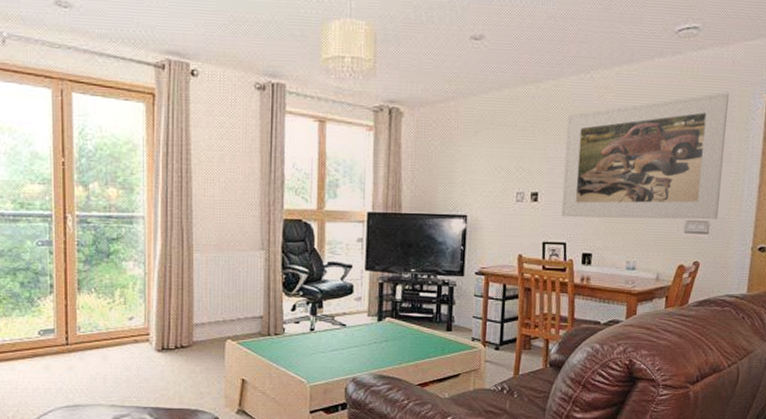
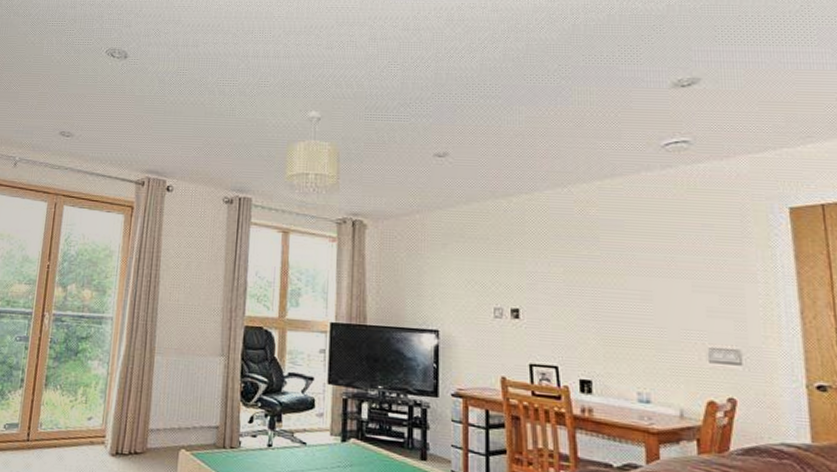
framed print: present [561,92,729,220] -> none [545,206,752,349]

